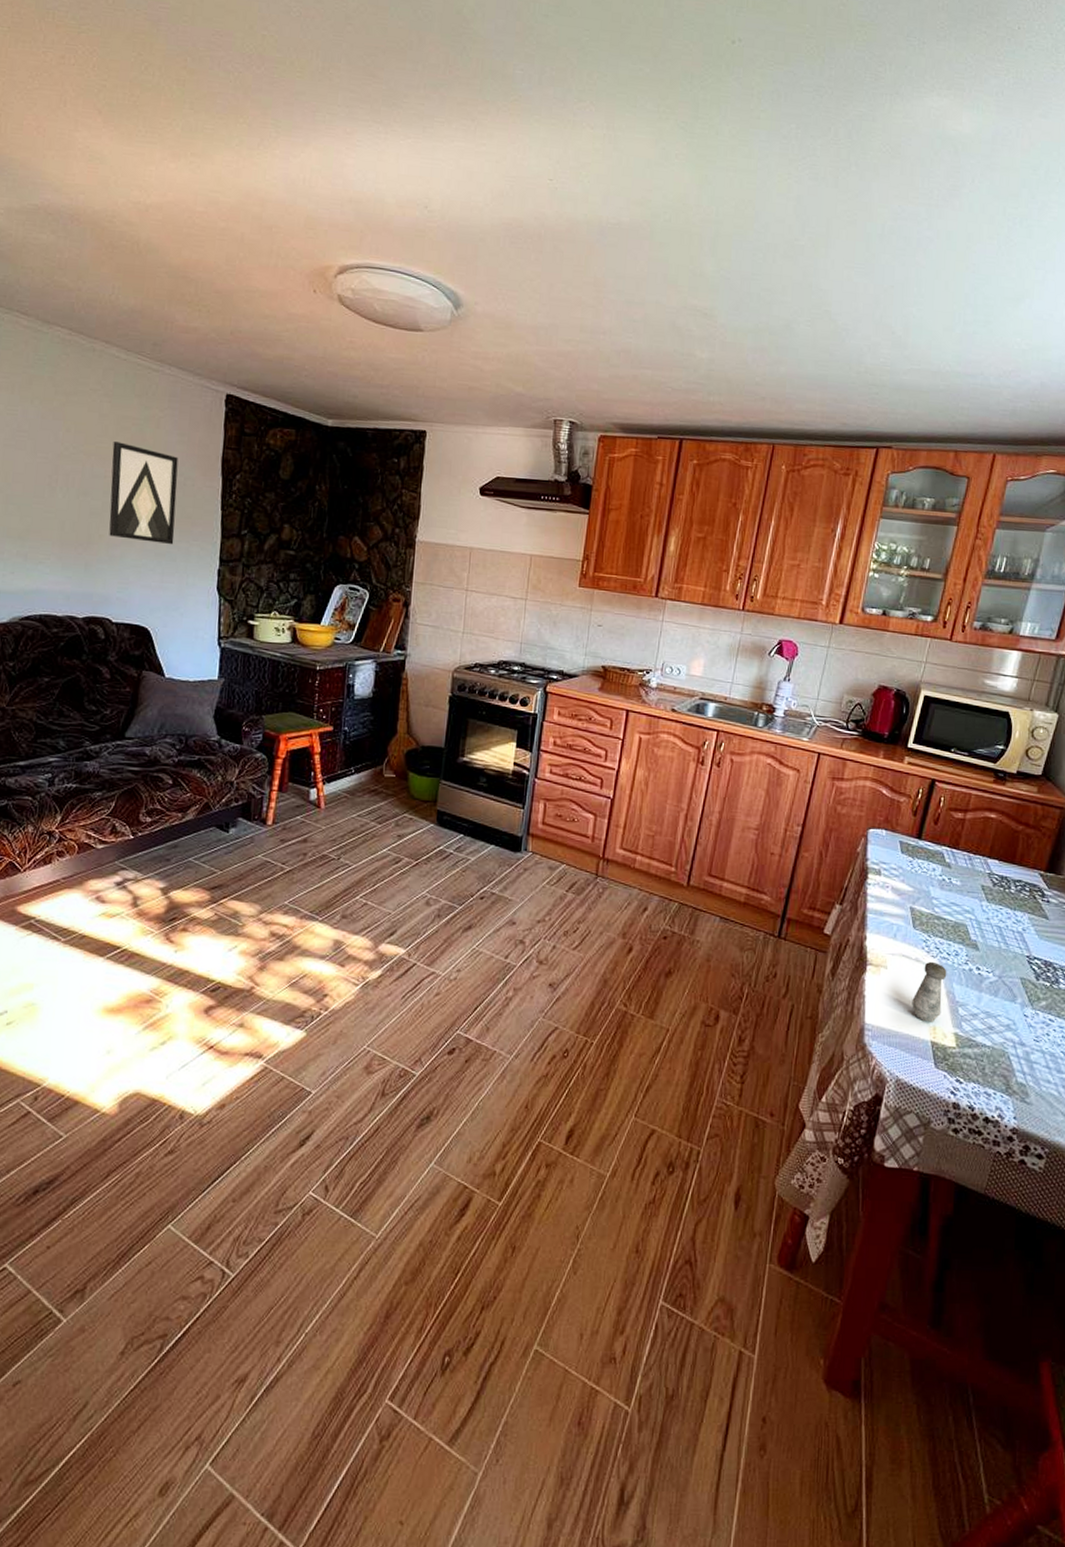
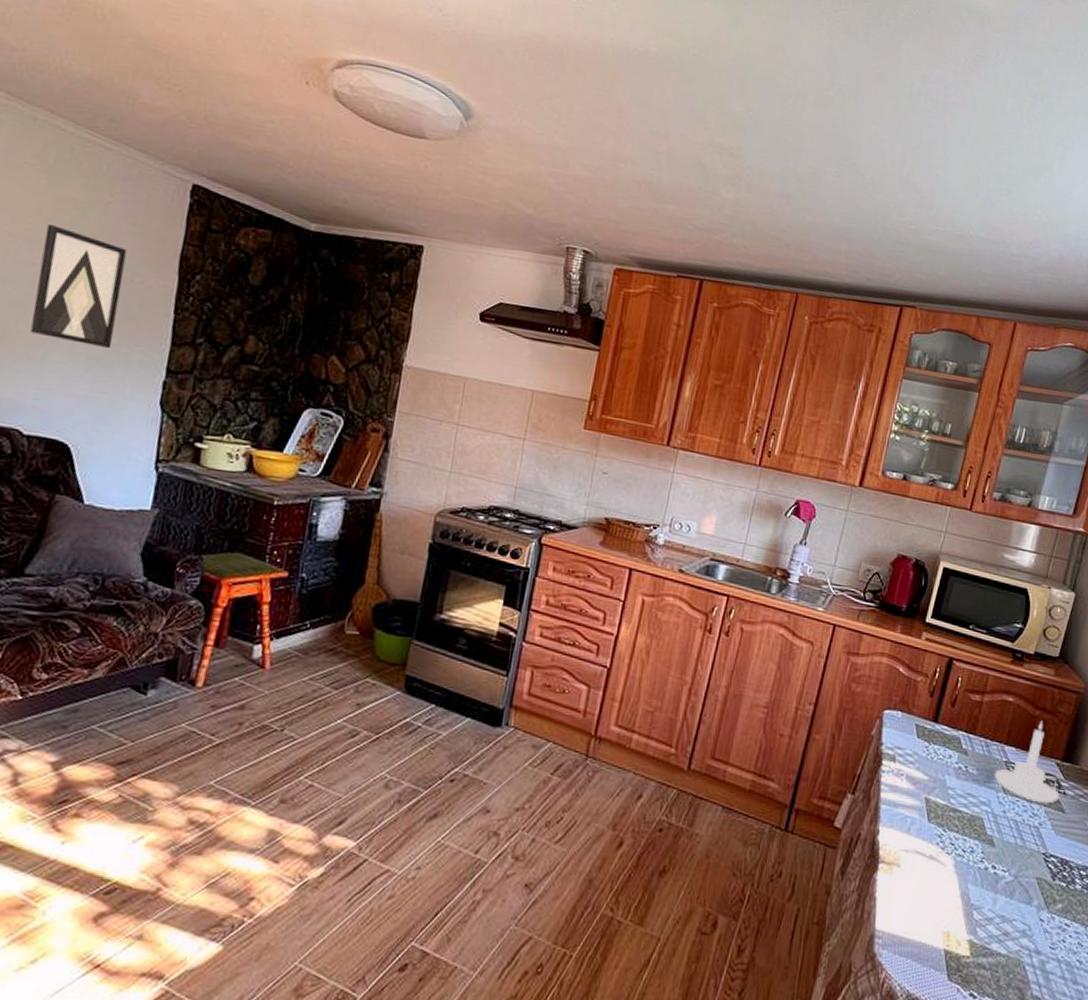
salt shaker: present [912,961,947,1022] -> none [925,858,962,928]
candle holder: none [978,835,1043,911] -> present [995,720,1059,804]

